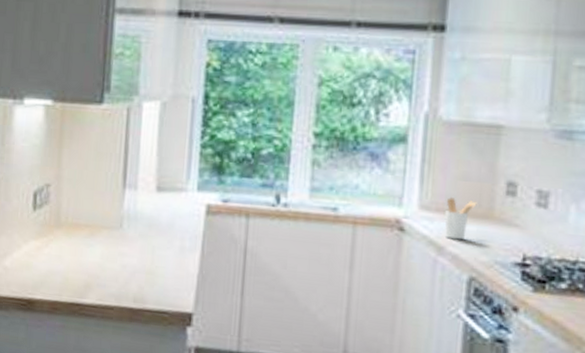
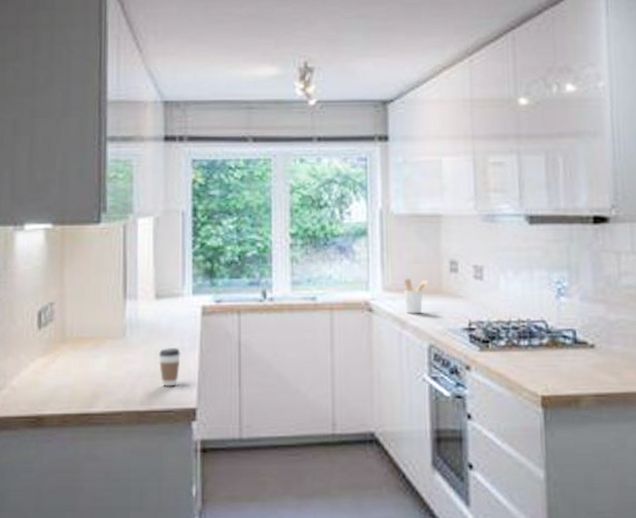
coffee cup: none [155,245,180,287] -> present [158,348,181,387]

